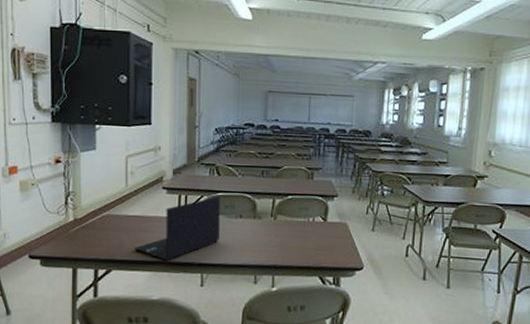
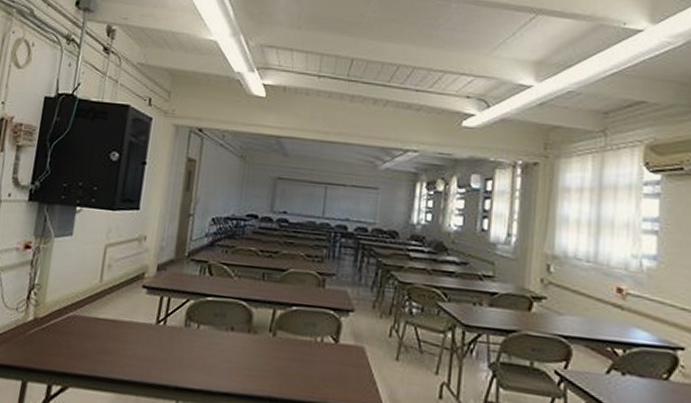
laptop: present [134,196,220,261] -> none [98,301,210,381]

